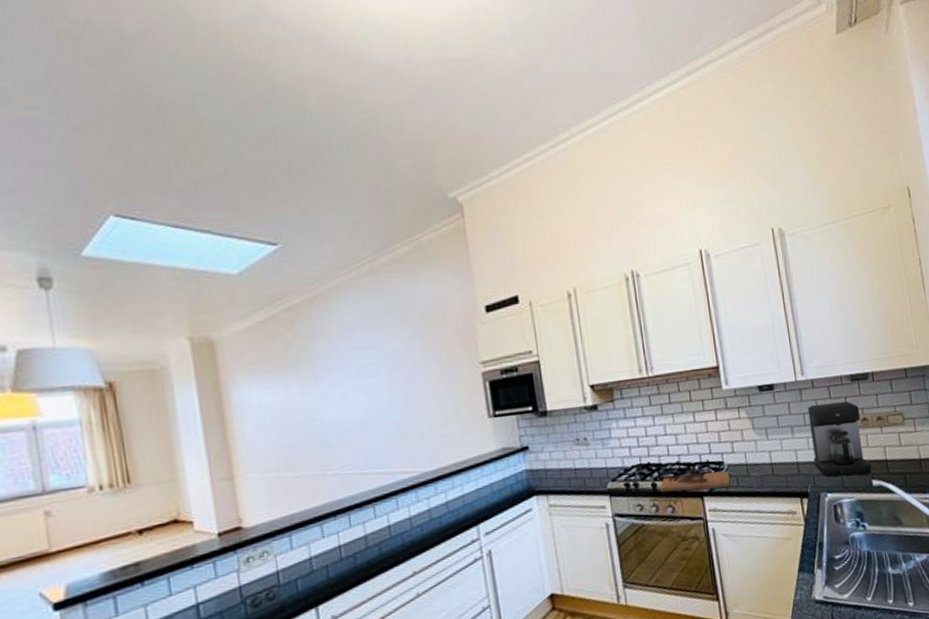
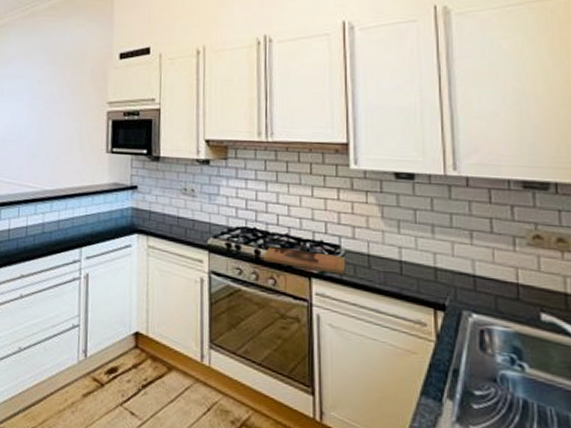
coffee maker: present [808,401,872,477] -> none [457,207,542,305]

